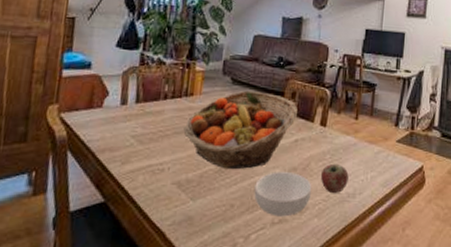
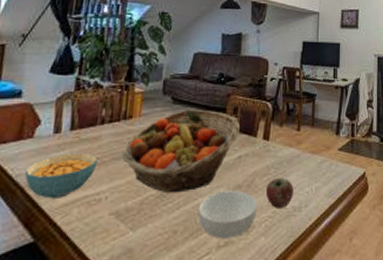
cereal bowl: none [95,124,161,165] -> present [24,152,98,199]

